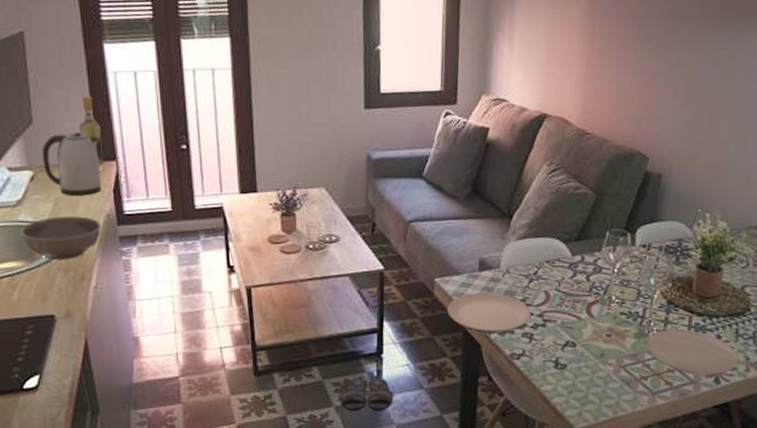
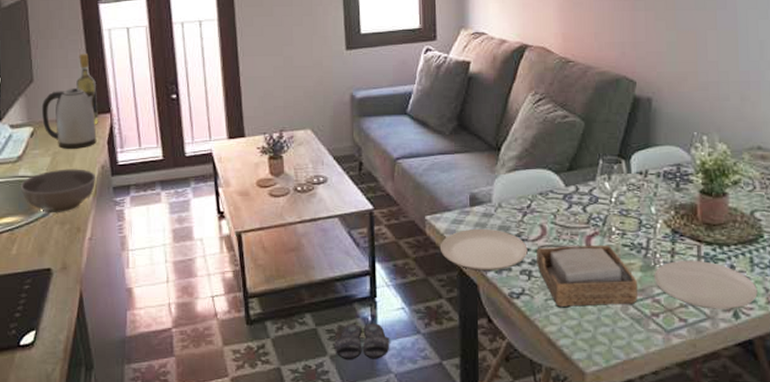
napkin holder: none [538,312,631,369] -> present [537,244,639,307]

